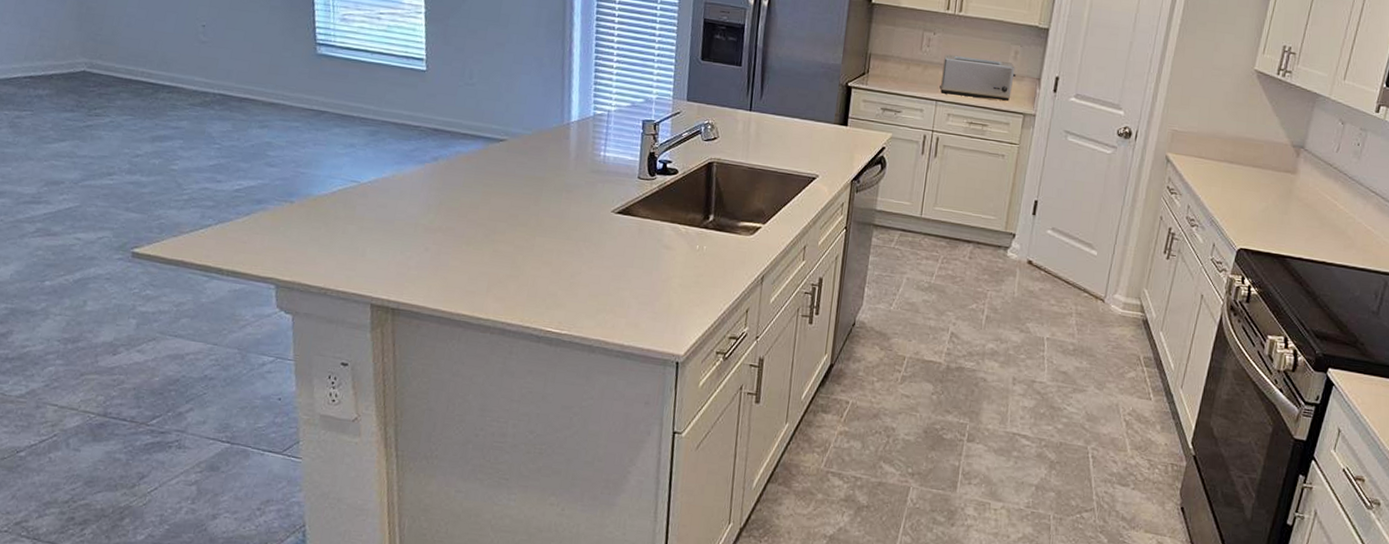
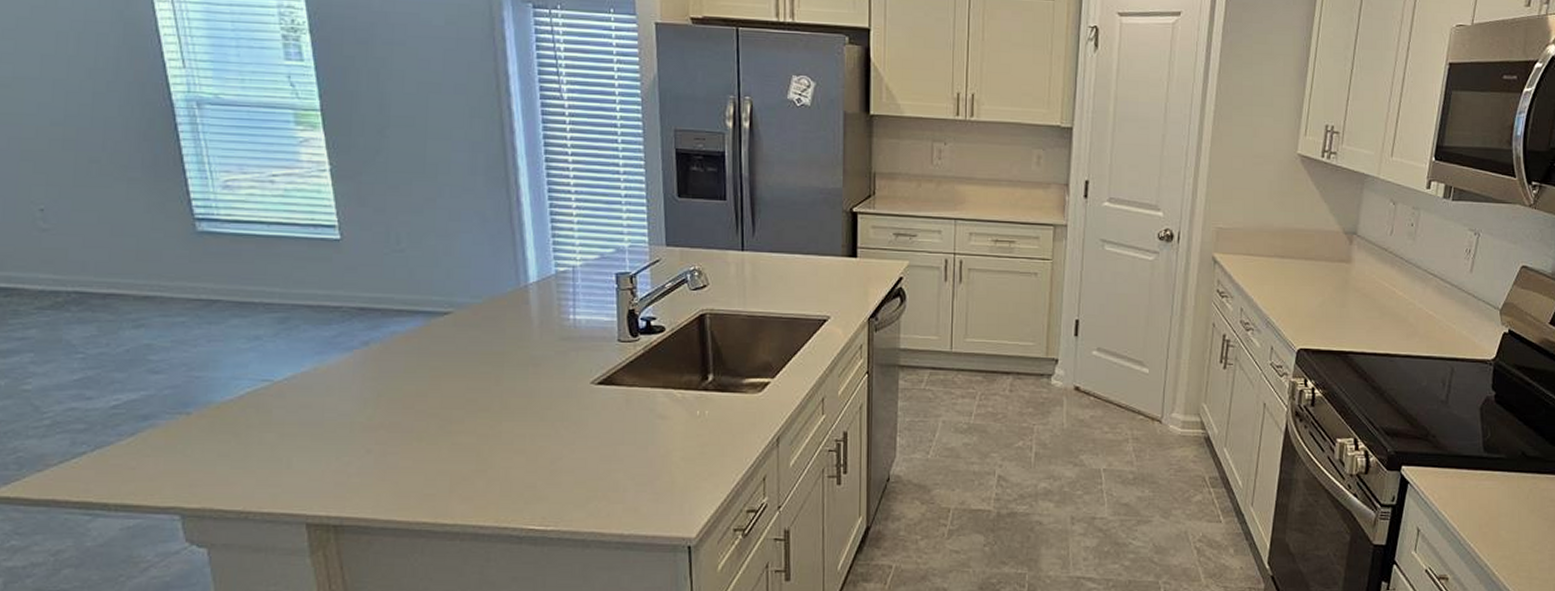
toaster: present [939,54,1016,101] -> none [957,165,1041,213]

